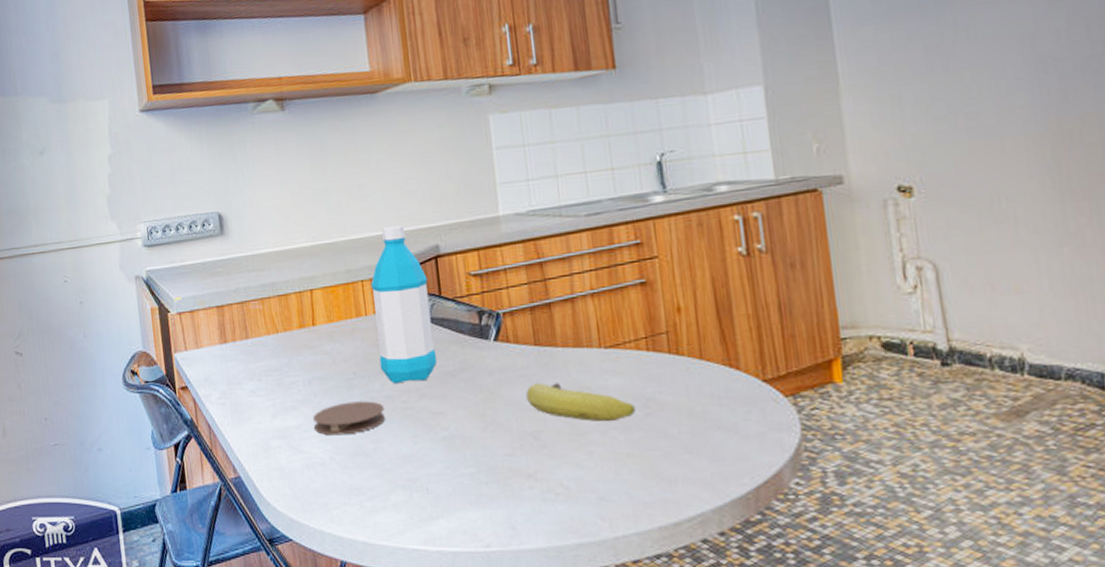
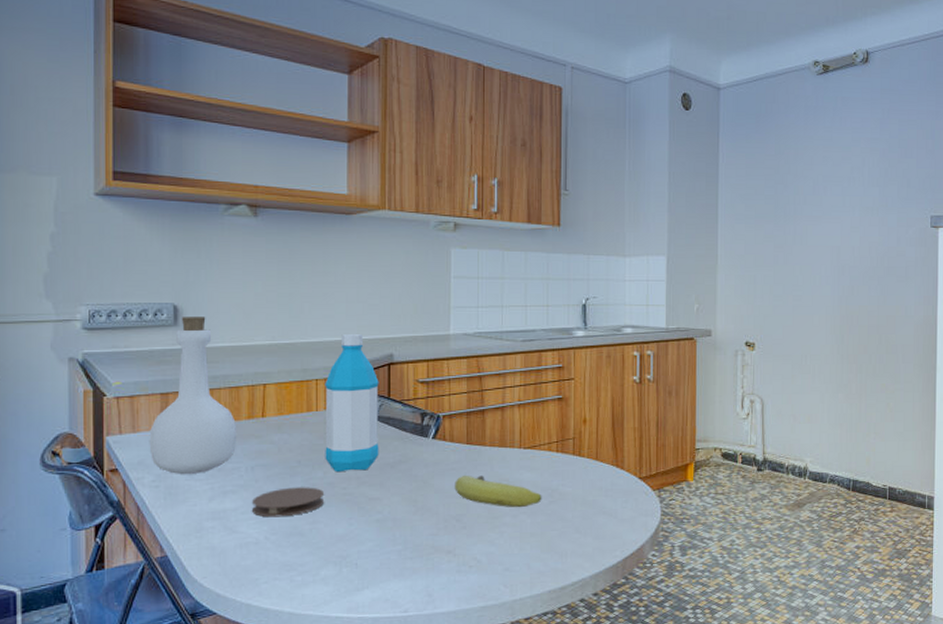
bottle: none [211,223,292,390] -> present [149,317,237,474]

